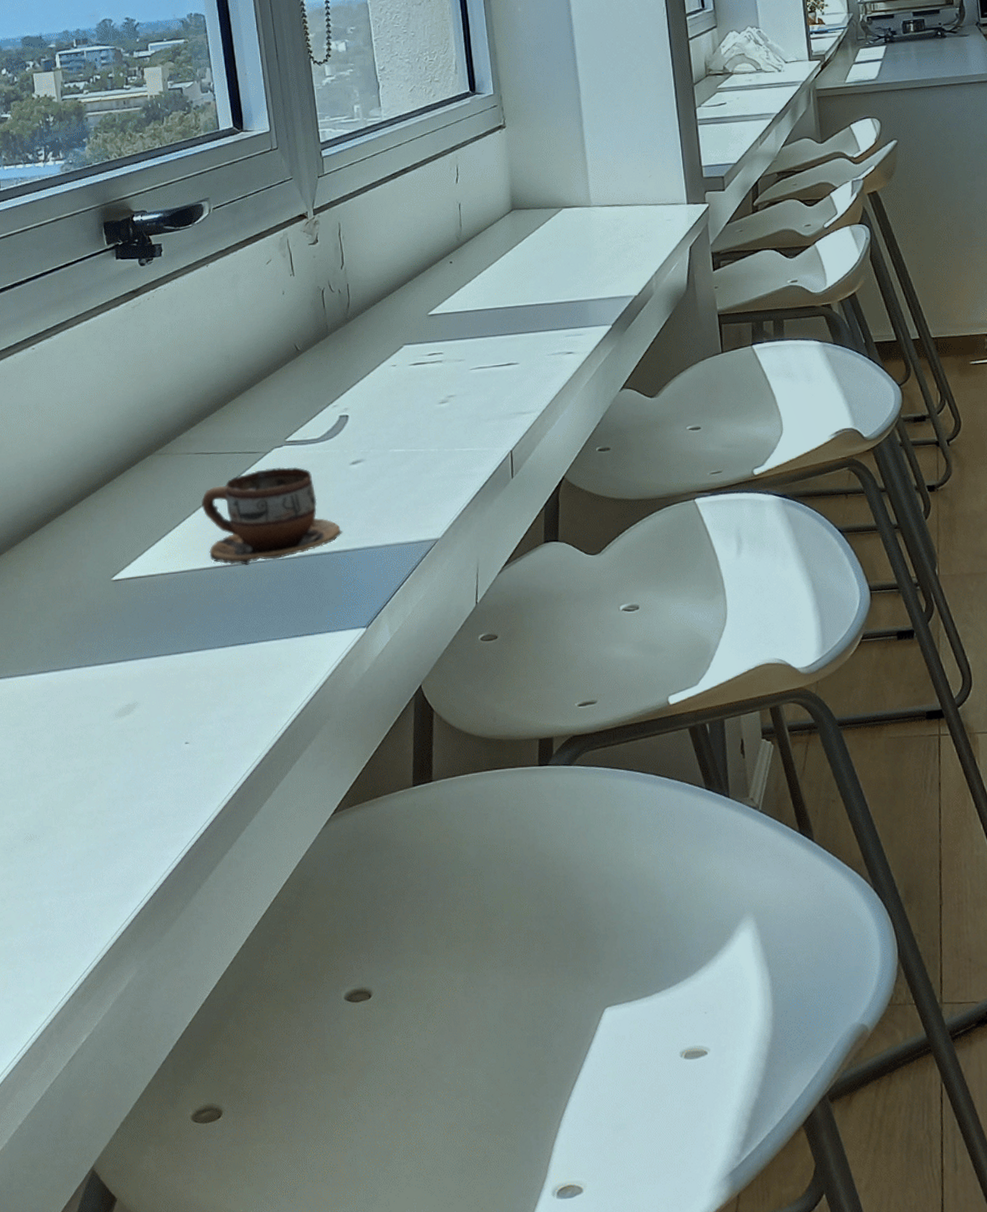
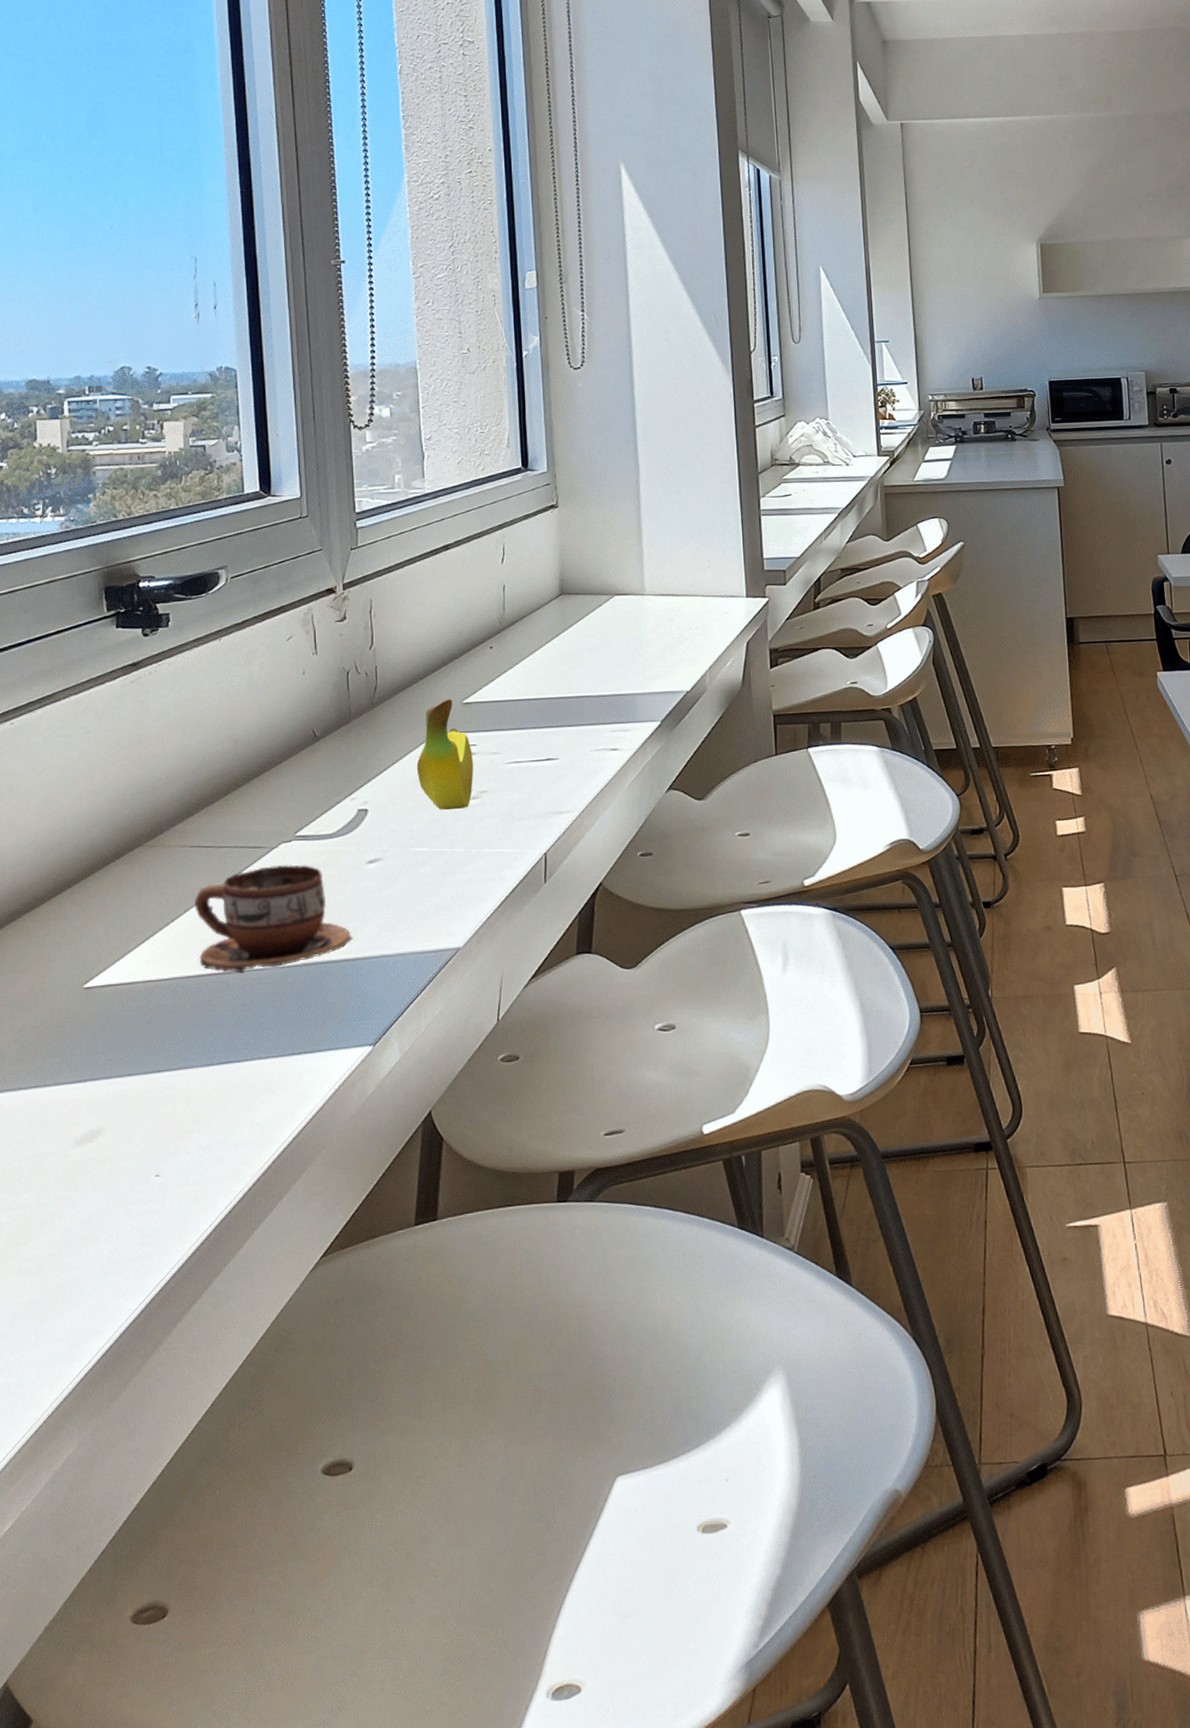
fruit: none [389,312,442,414] -> present [416,699,474,811]

